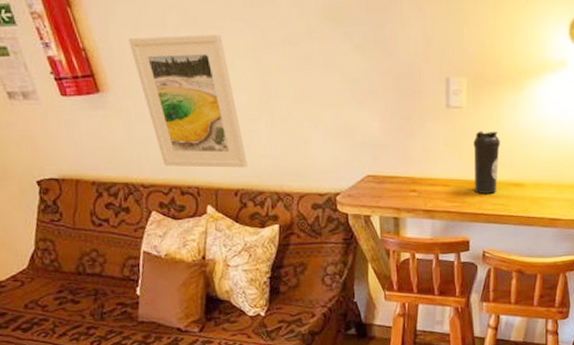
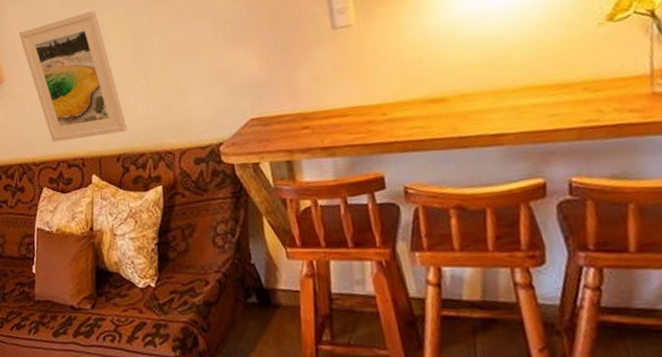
water bottle: present [473,131,500,194] -> none [370,43,410,119]

